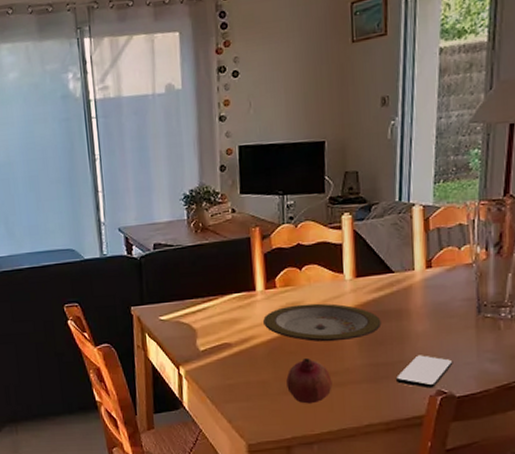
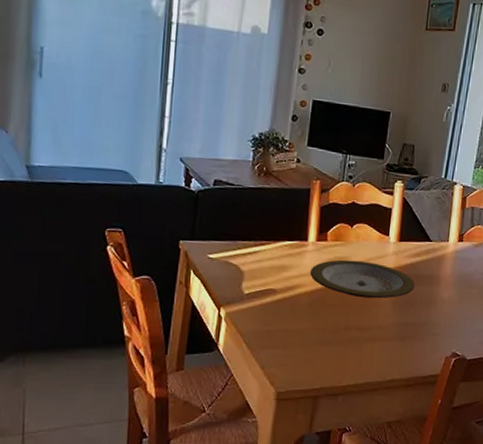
fruit: present [286,358,332,404] -> none [322,312,365,356]
smartphone: present [395,355,453,389] -> none [419,319,469,350]

